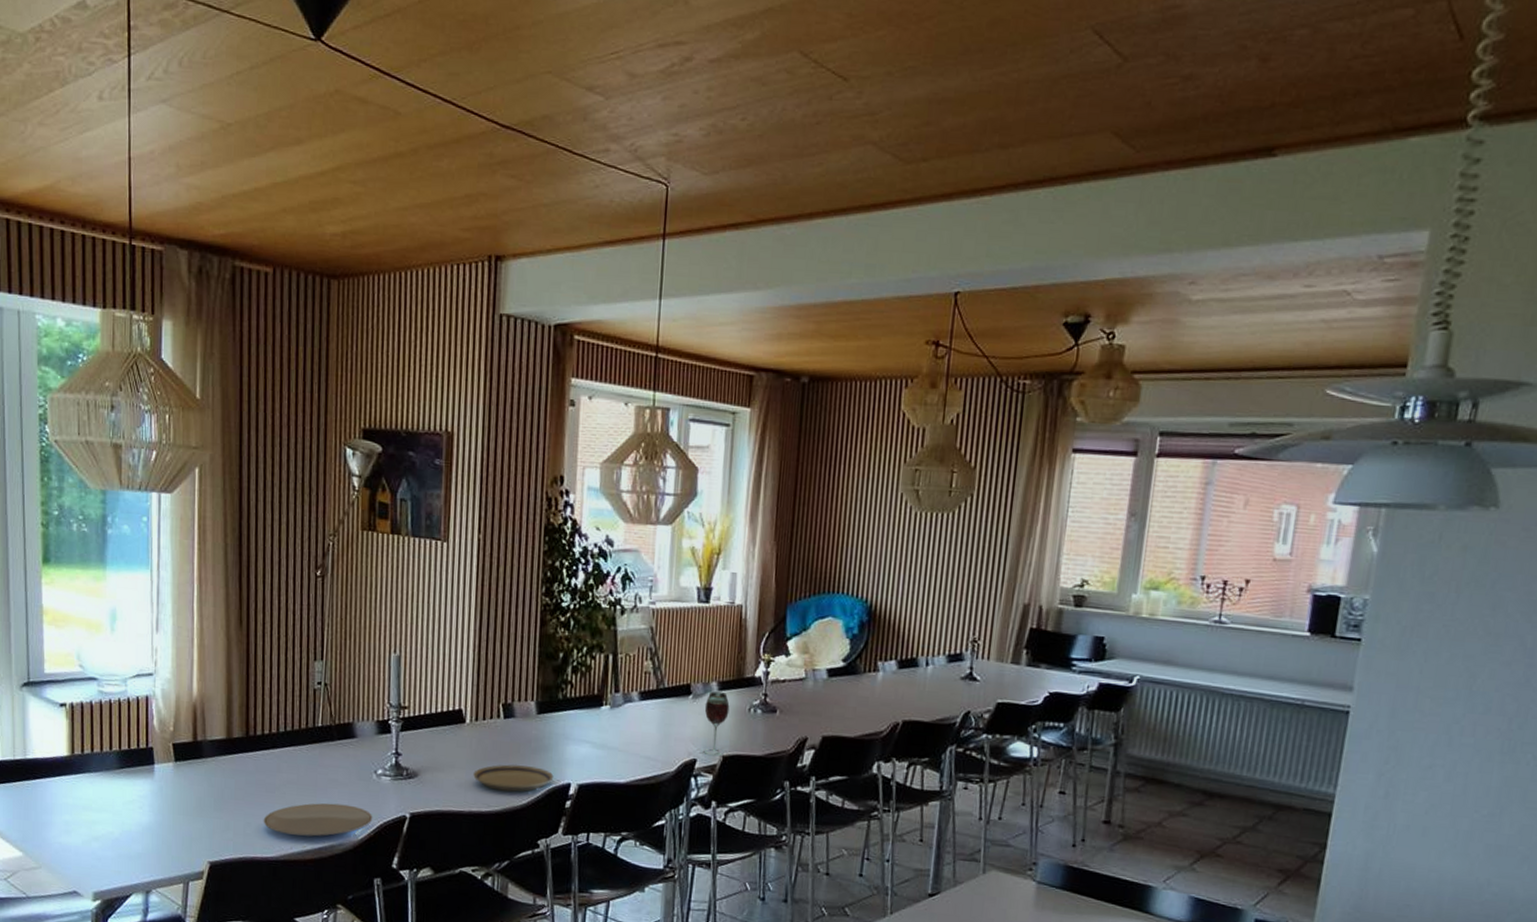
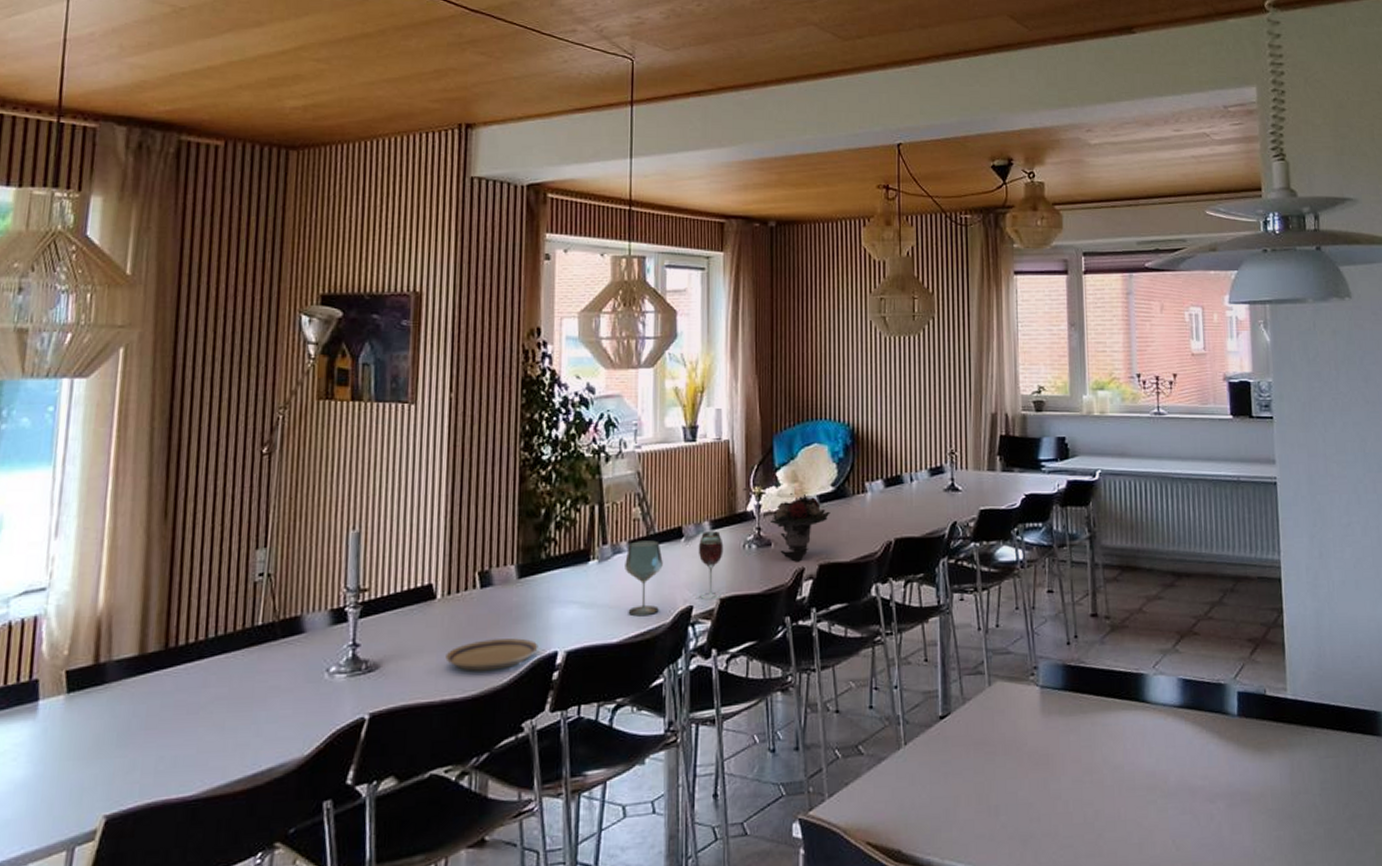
plate: present [263,803,373,837] -> none [181,715,324,764]
wine glass: none [634,692,671,762] -> present [625,540,663,615]
flower arrangement: none [752,653,839,733] -> present [743,487,830,564]

